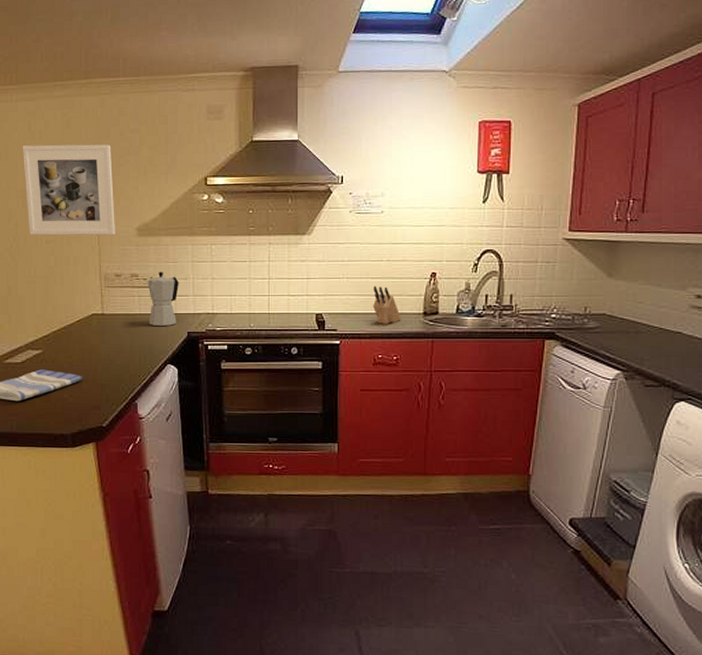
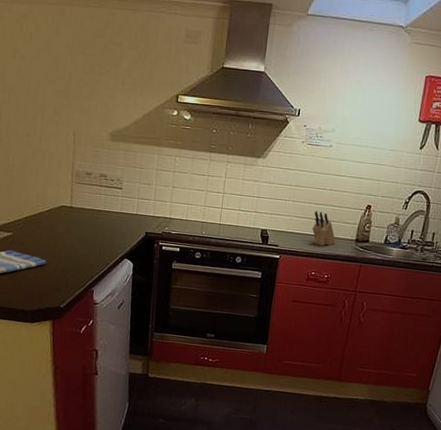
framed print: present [22,144,115,236] -> none [11,44,95,137]
moka pot: present [146,271,179,327] -> none [111,174,143,225]

